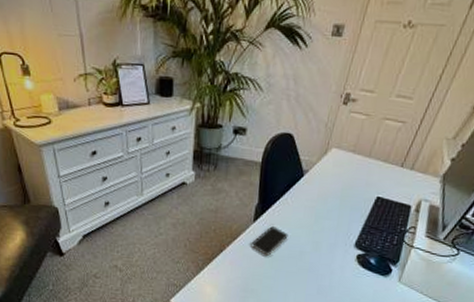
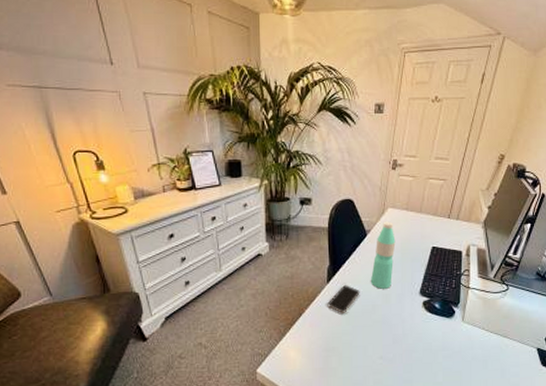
water bottle: none [301,162,336,236] -> present [370,221,396,289]

